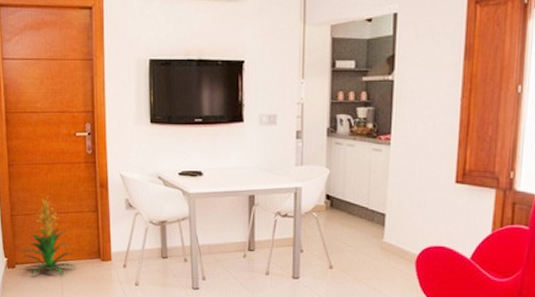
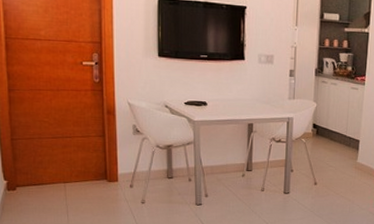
indoor plant: present [21,196,77,276] -> none [22,121,82,198]

